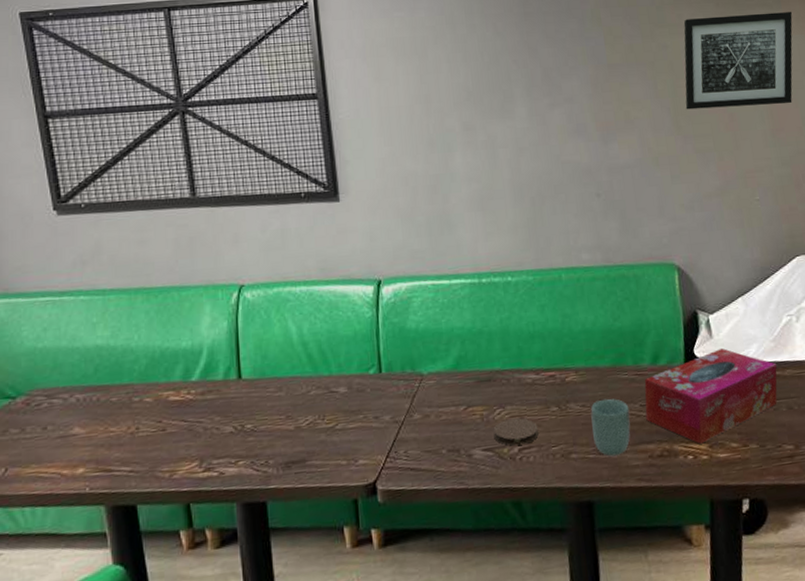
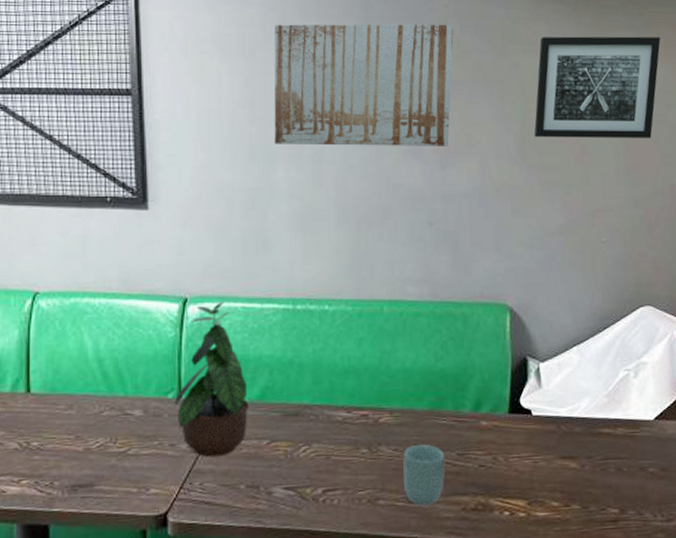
potted plant: none [376,281,448,427] -> present [175,302,253,457]
wall art: none [443,14,609,133] -> present [274,24,454,146]
coaster: present [493,418,539,446] -> none [297,457,345,487]
tissue box: present [644,349,778,444] -> none [462,400,608,500]

